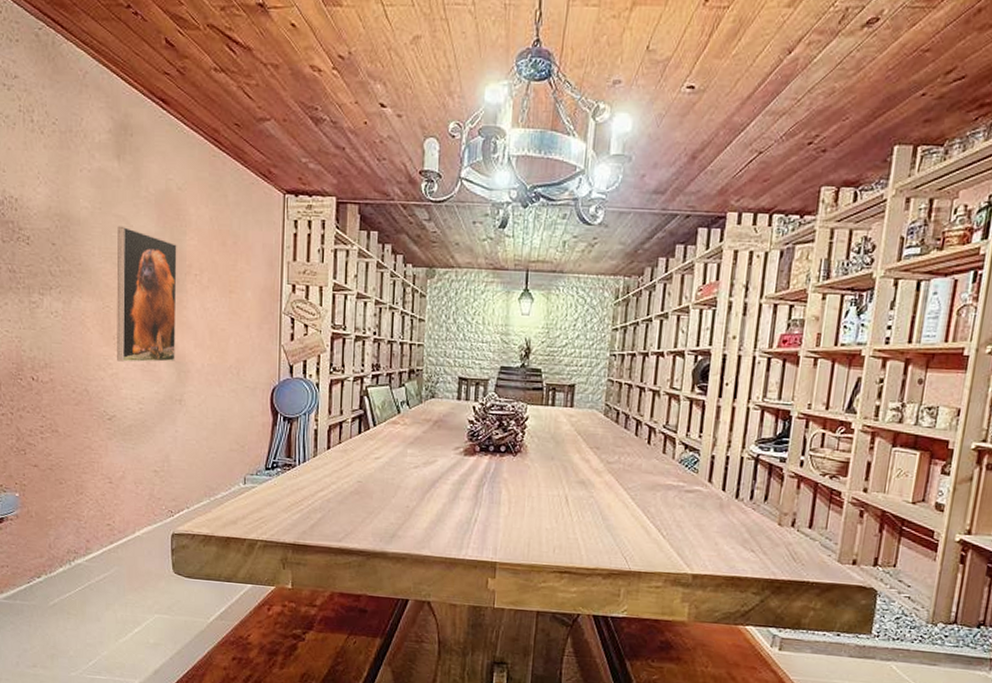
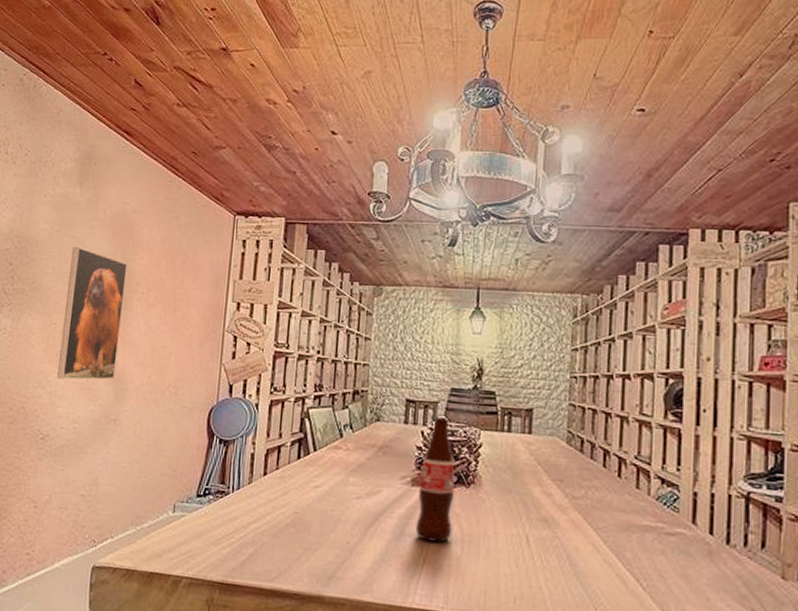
bottle: none [468,393,504,504] -> present [415,417,455,543]

